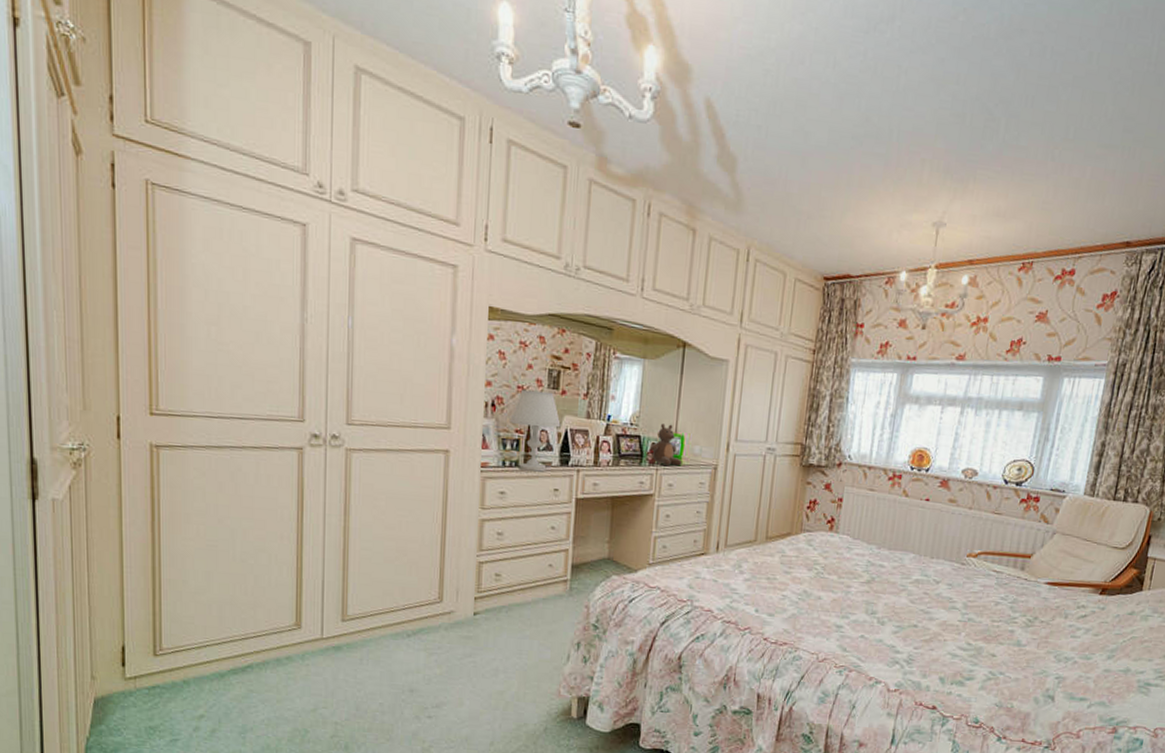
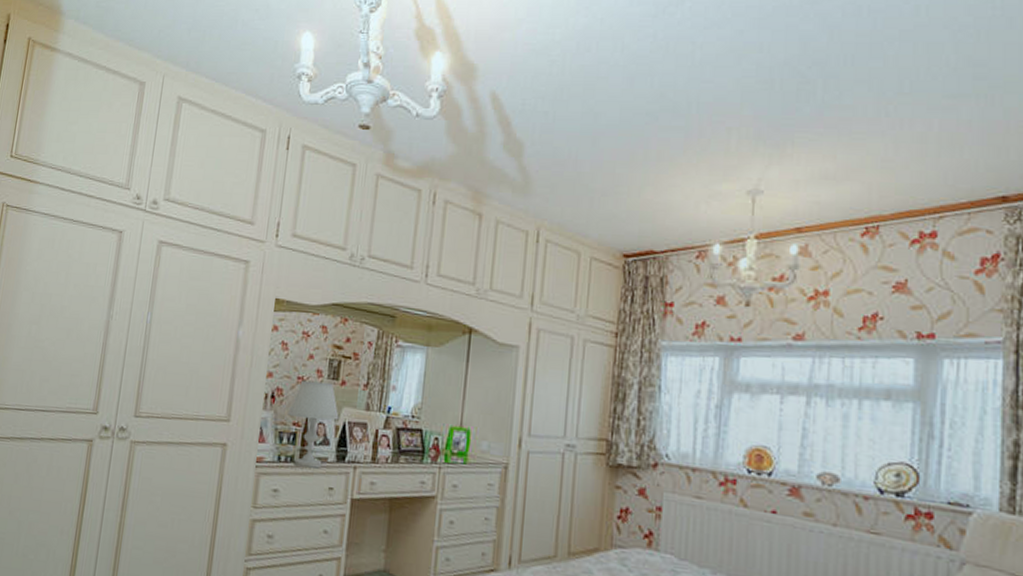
teddy bear: present [650,423,683,467] -> none [433,416,469,465]

